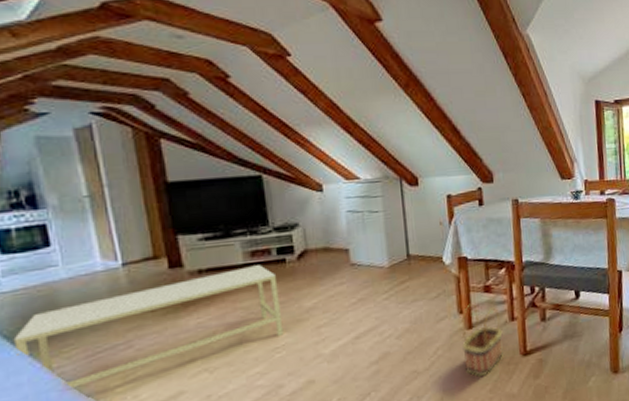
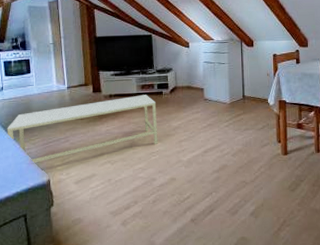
basket: present [461,303,503,378] -> none [279,136,310,193]

